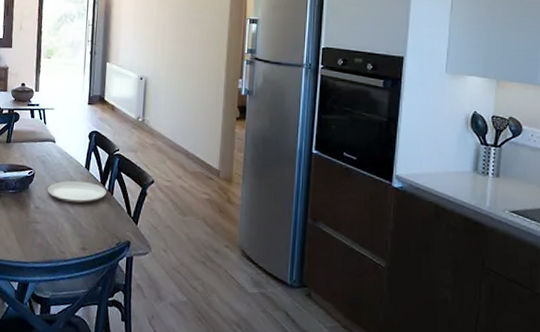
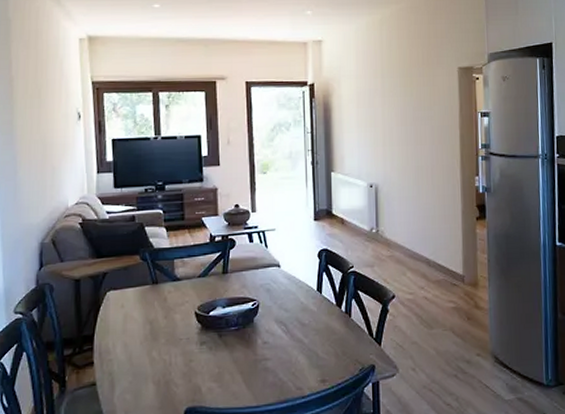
plate: present [47,180,107,204] -> none [275,306,344,332]

